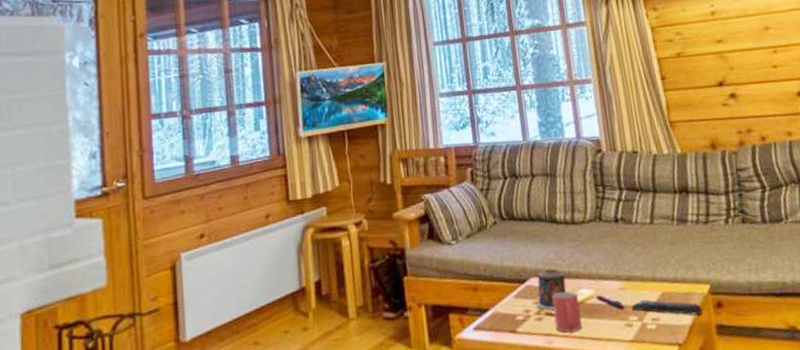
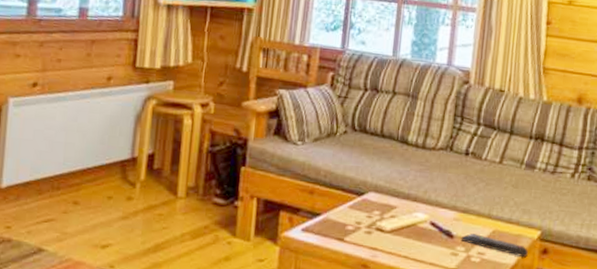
candle: present [536,269,567,310] -> none [368,187,404,226]
mug: present [552,291,583,333] -> none [383,211,412,251]

